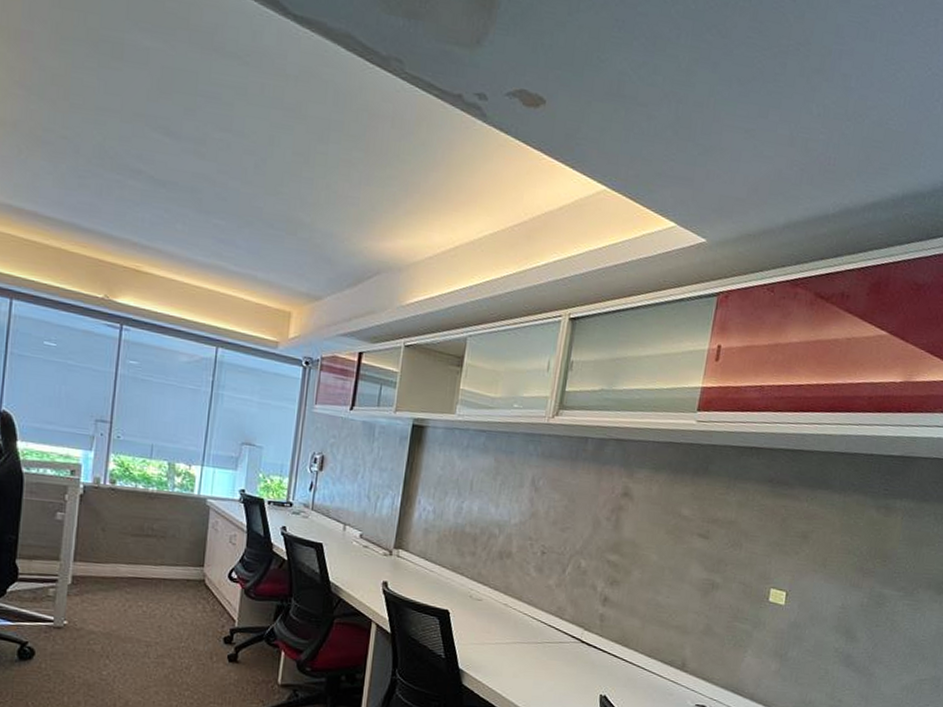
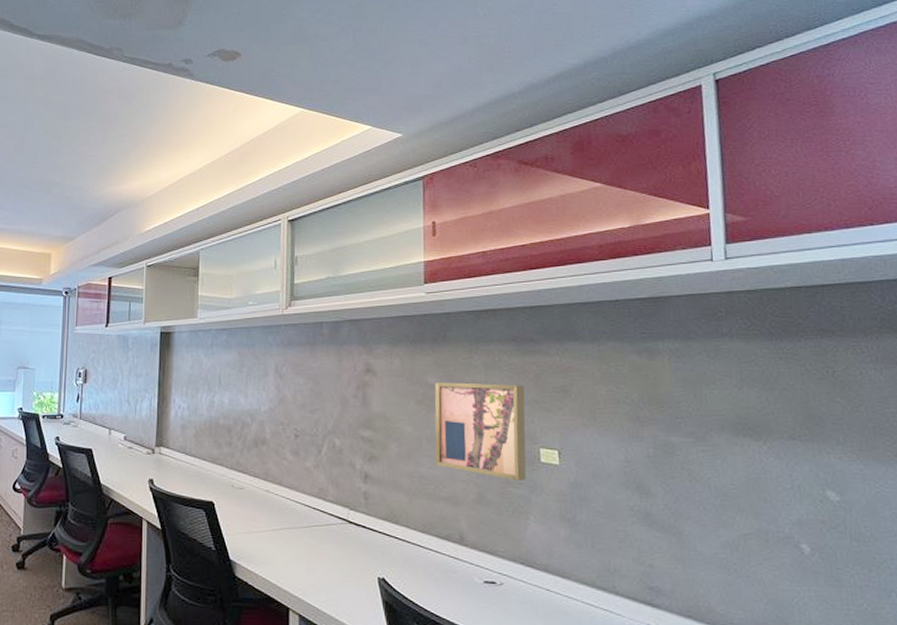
wall art: none [672,514,770,617] -> present [434,382,527,481]

